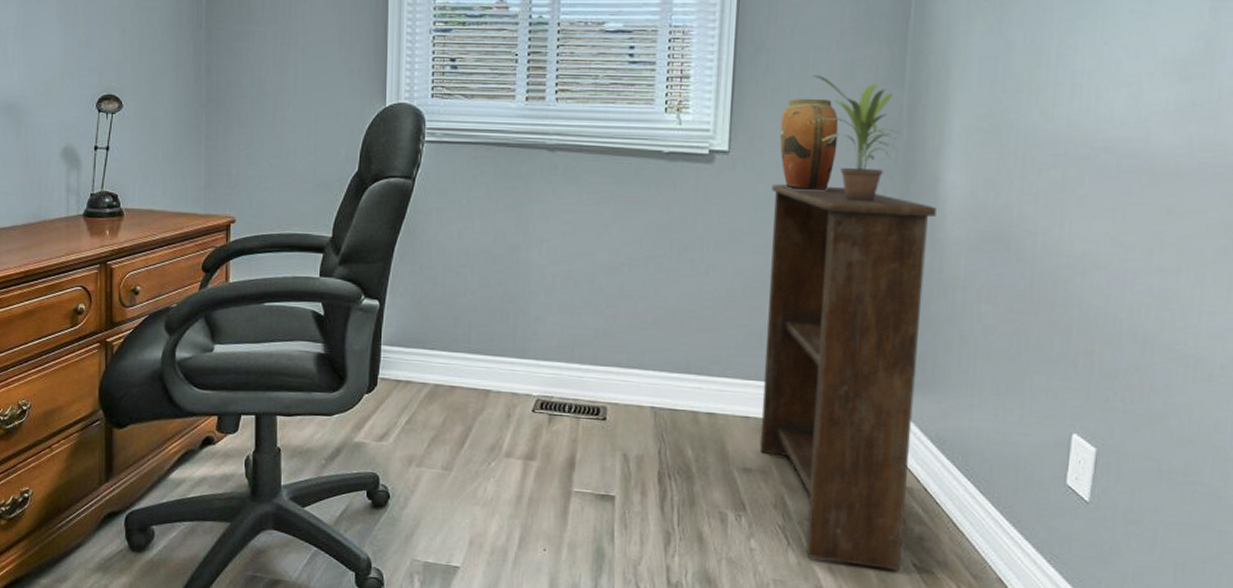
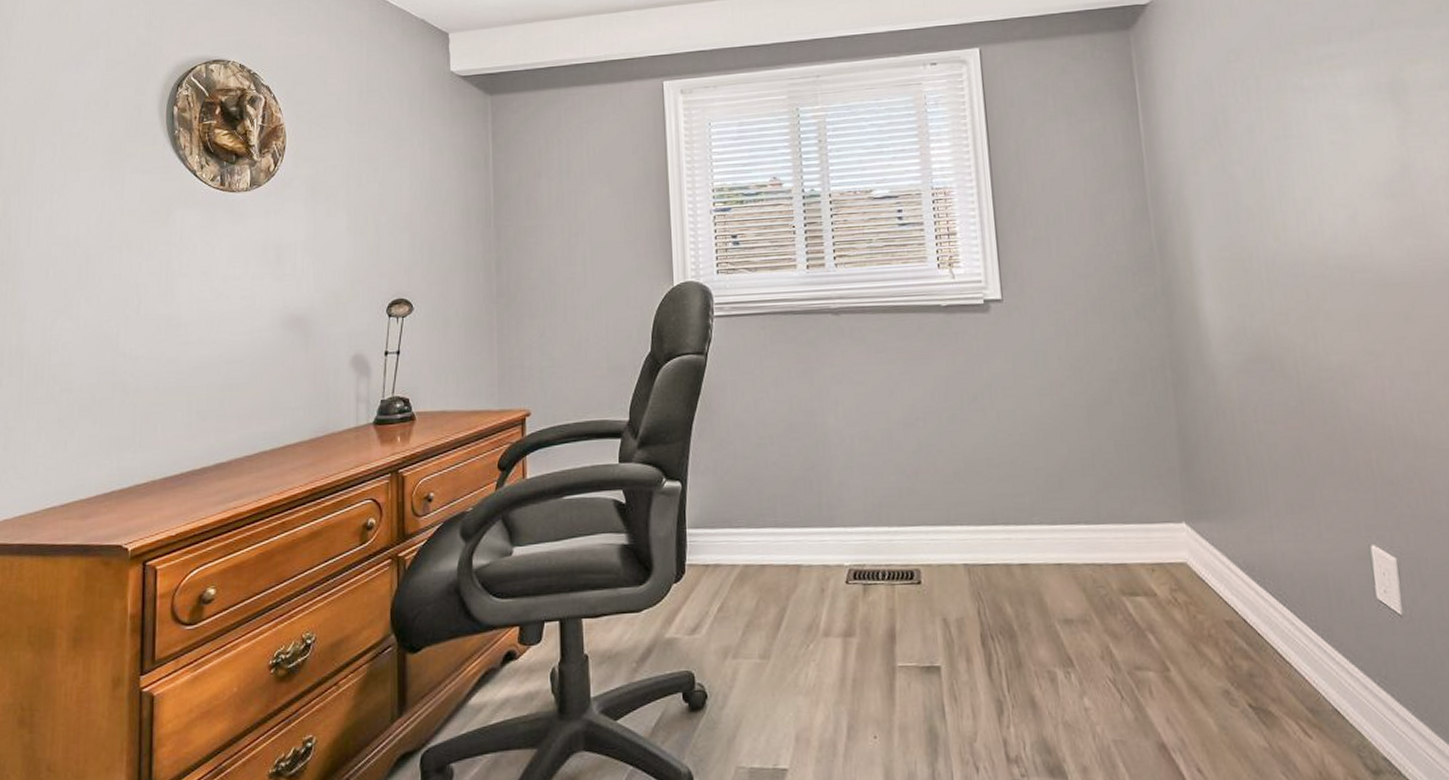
bookshelf: present [759,184,936,570] -> none [1046,323,1237,714]
vase: present [780,99,839,190] -> none [1045,243,1101,330]
potted plant: present [807,75,902,202] -> none [1066,222,1156,336]

